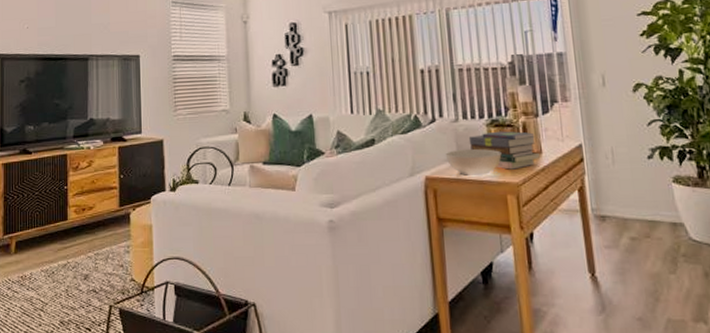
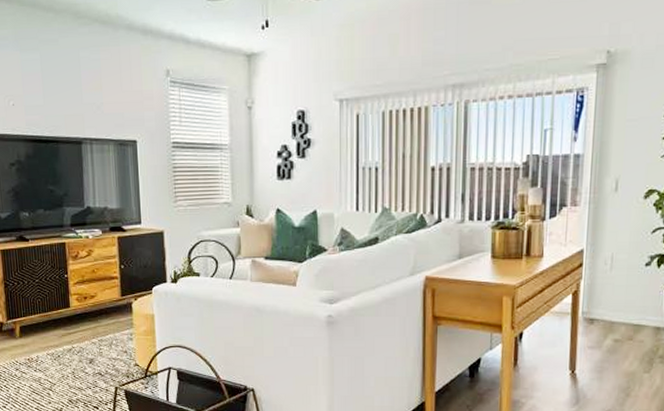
bowl: present [445,149,502,176] -> none [447,251,503,277]
books: present [468,131,540,170] -> none [472,233,540,272]

